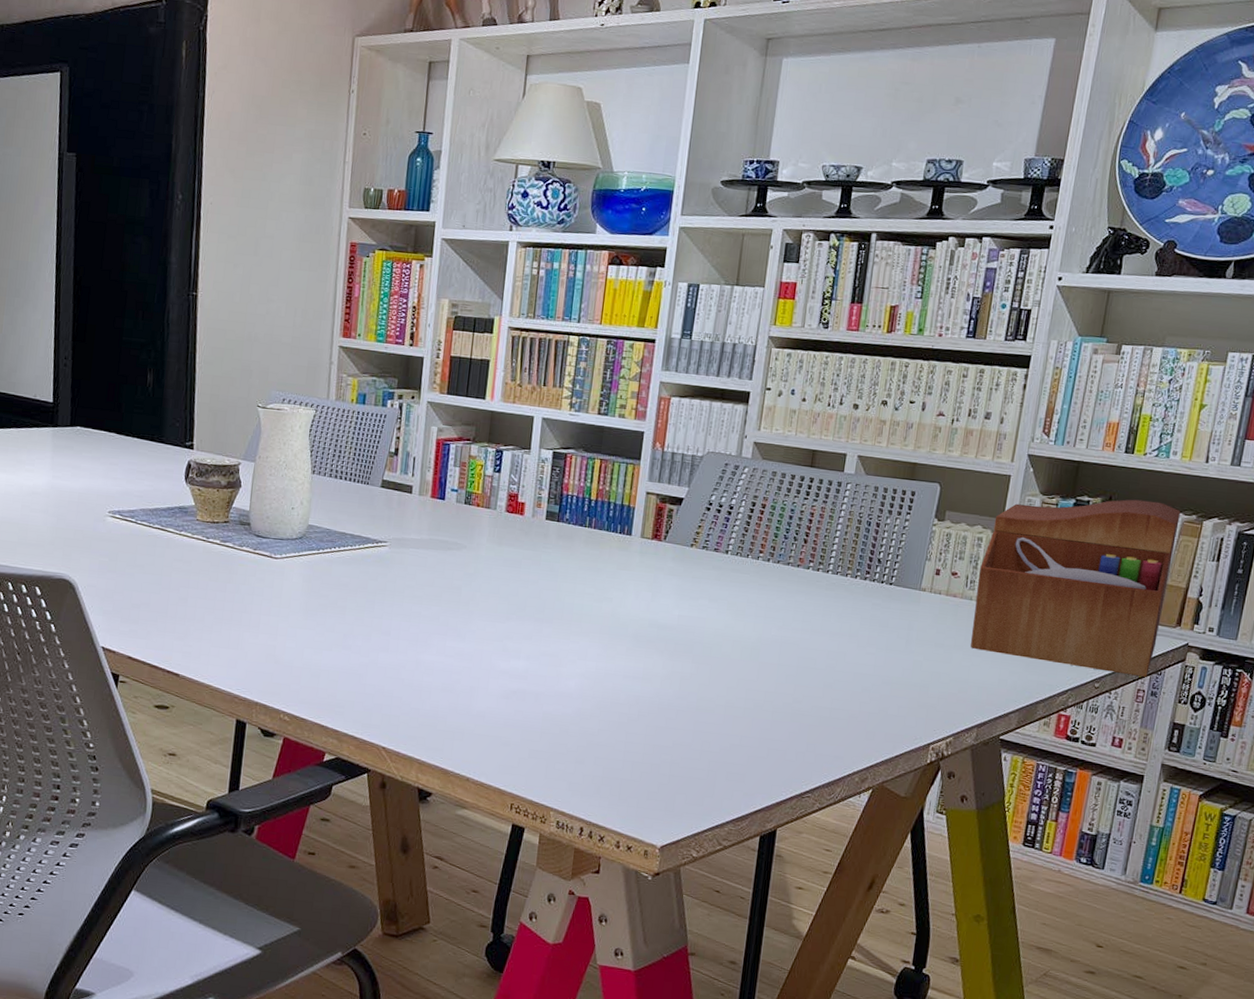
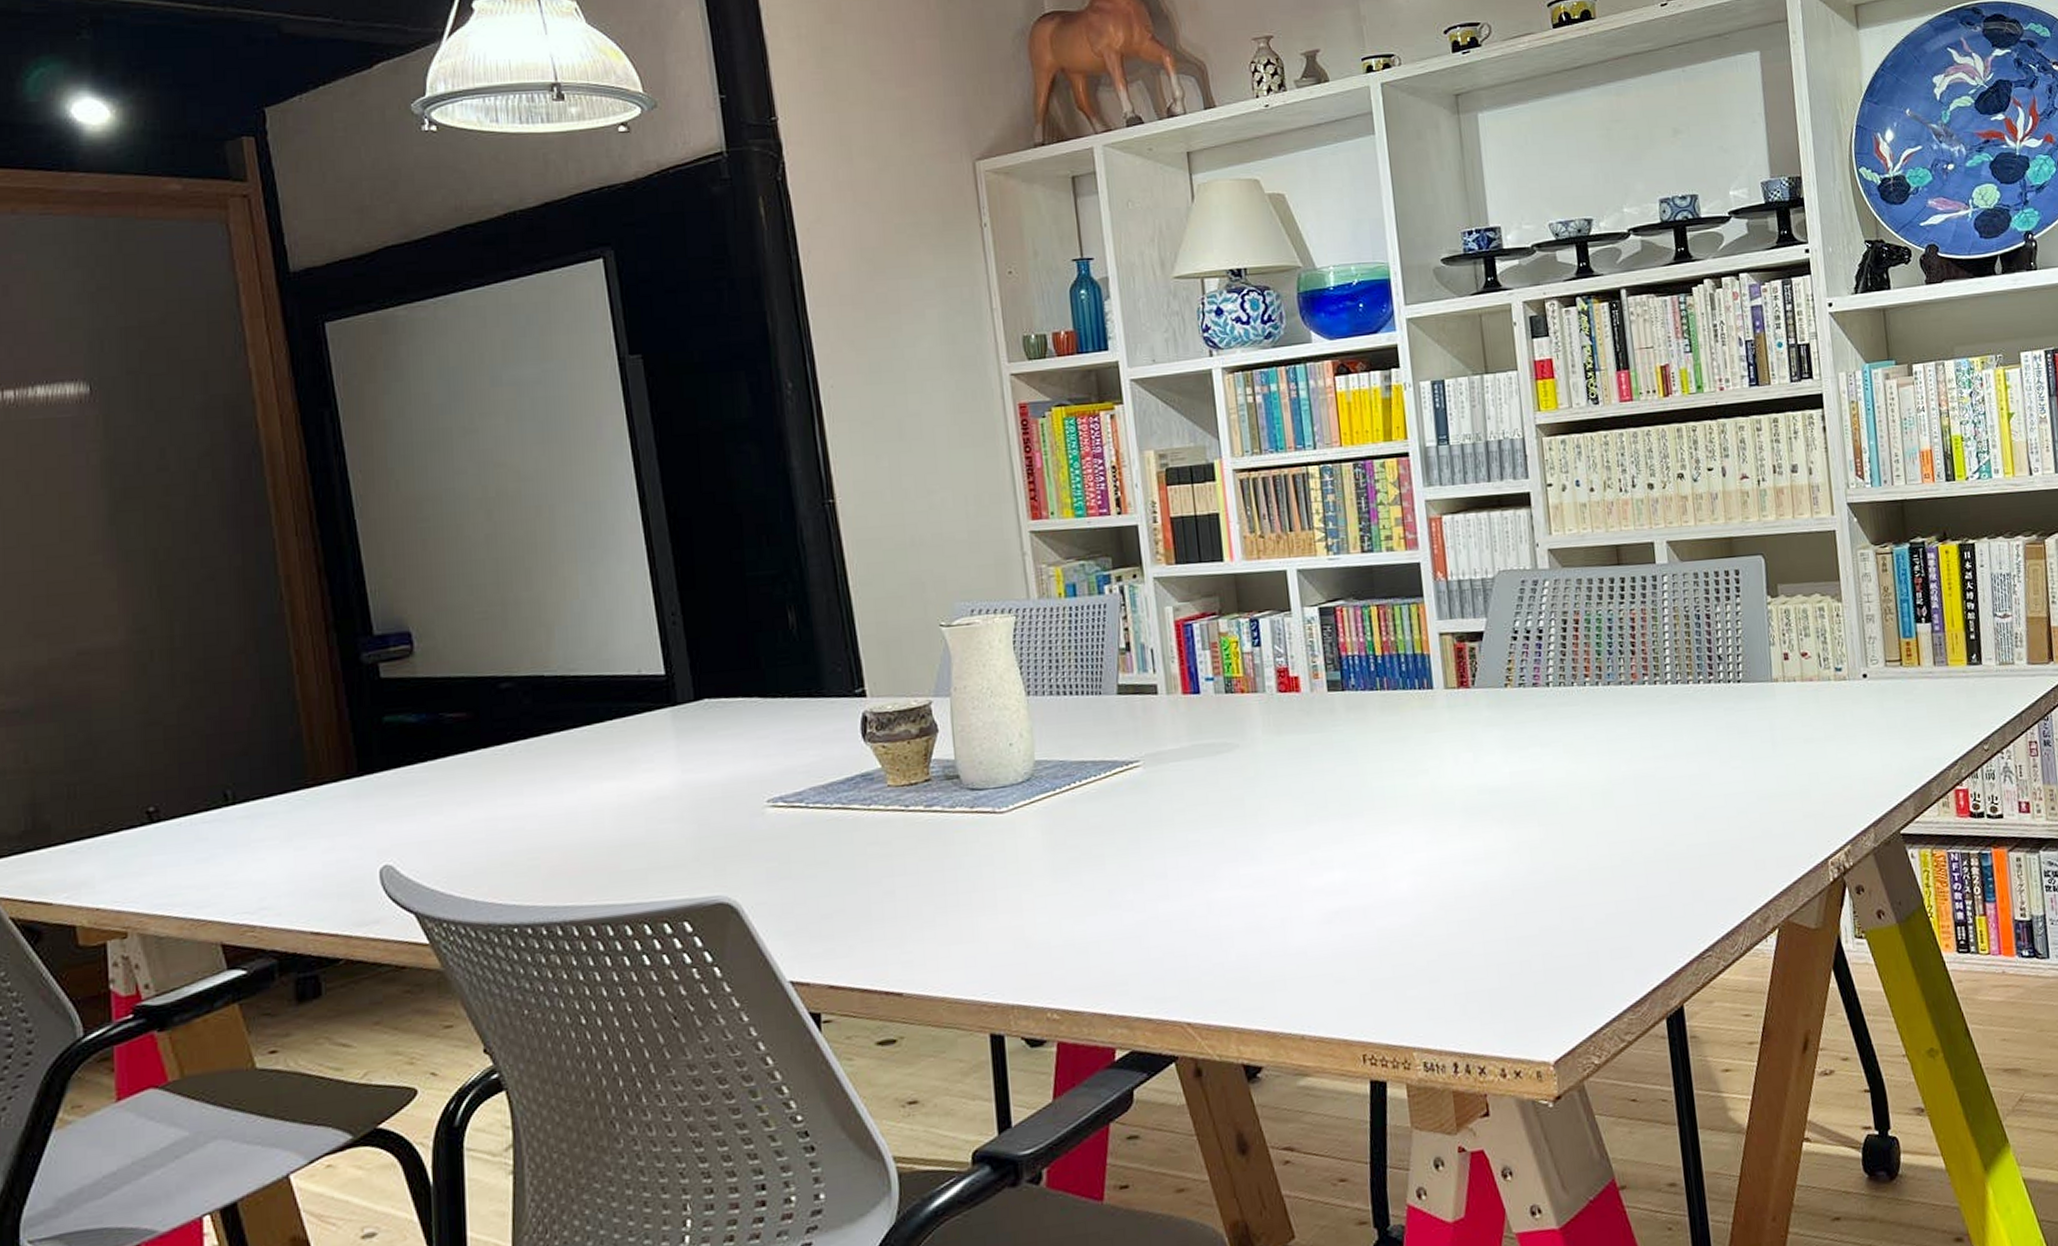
sewing box: present [970,499,1181,677] -> none [1829,527,2035,737]

